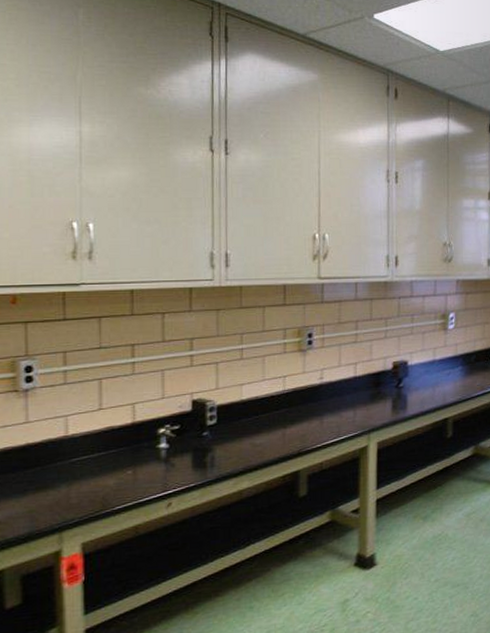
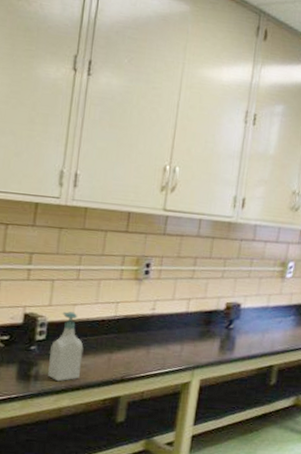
soap bottle: none [222,392,257,465] -> present [48,311,84,382]

